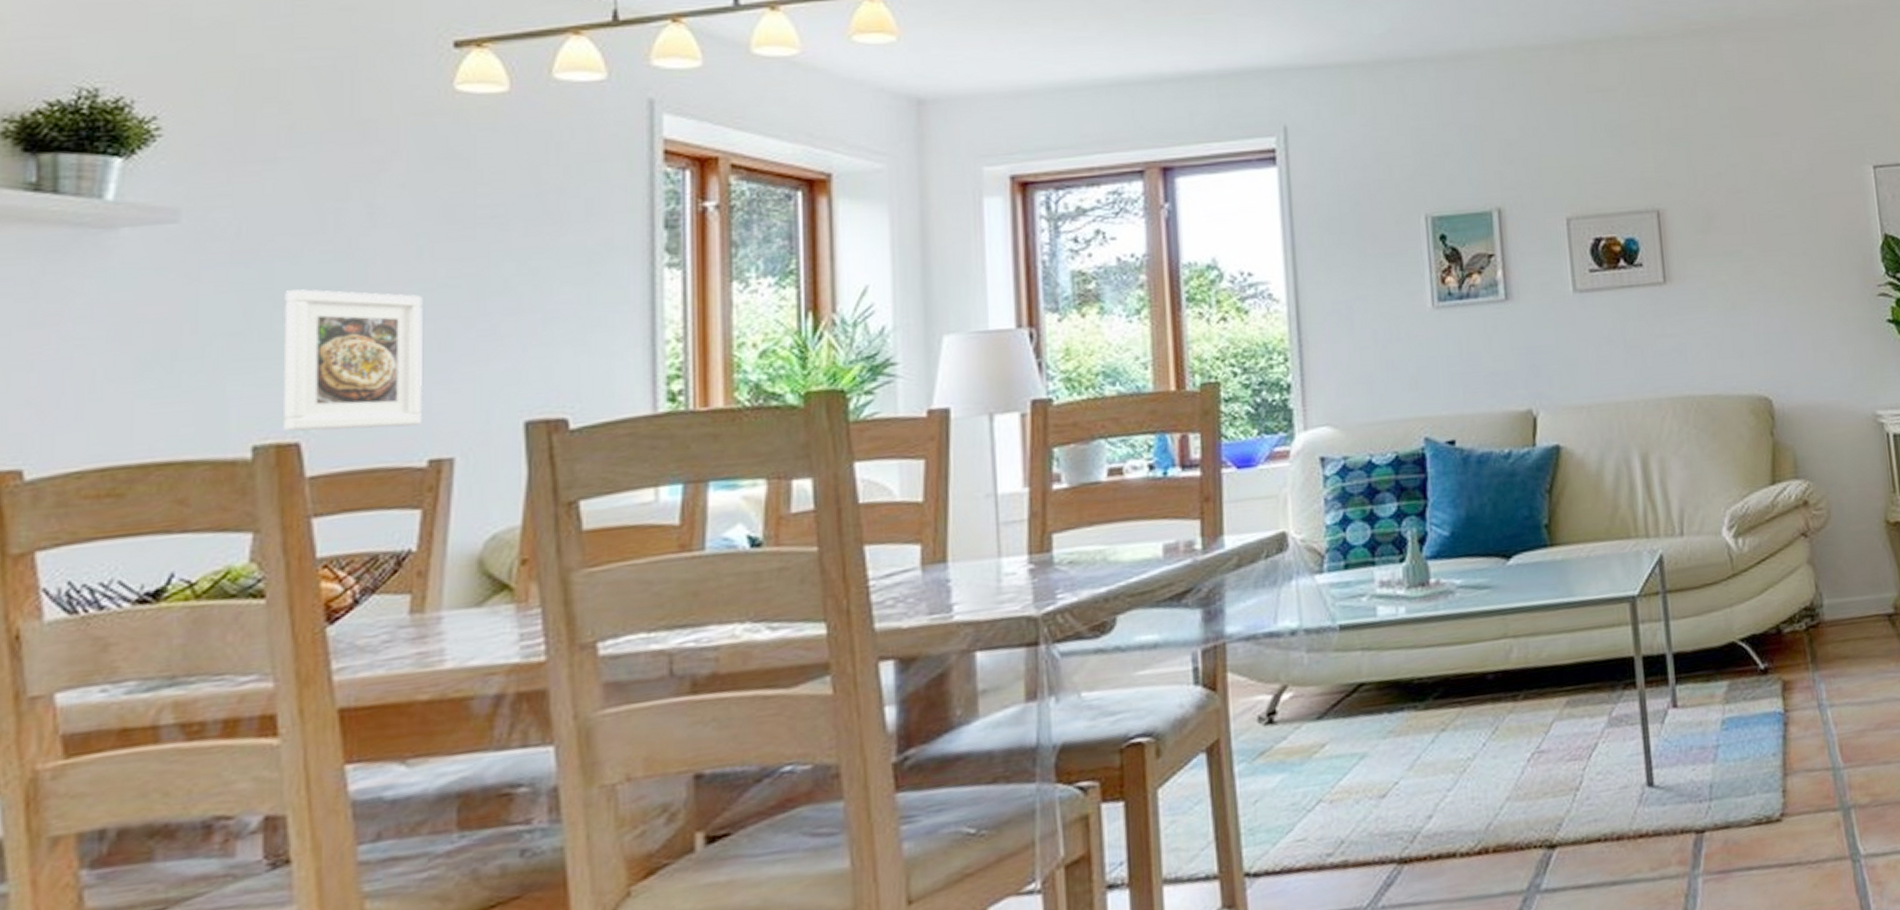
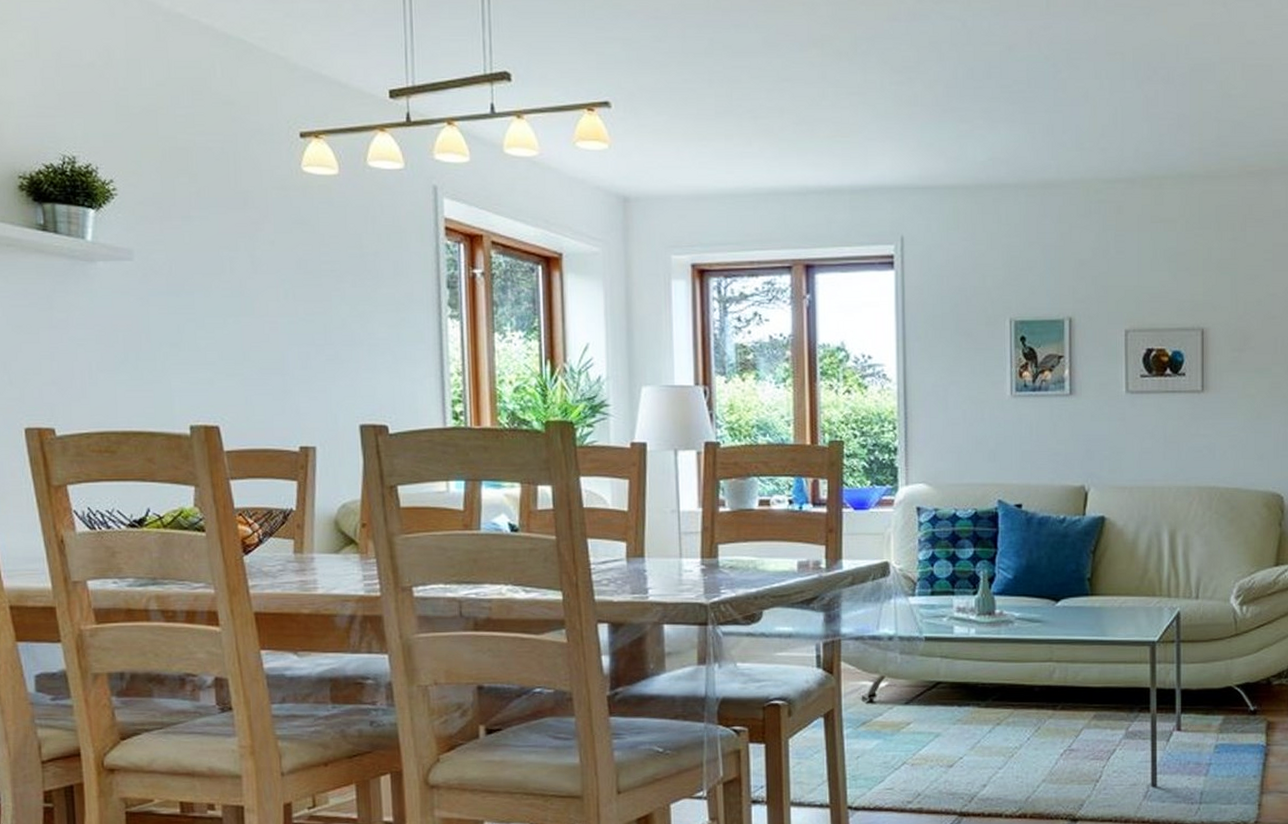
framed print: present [283,289,423,432] -> none [202,315,294,421]

